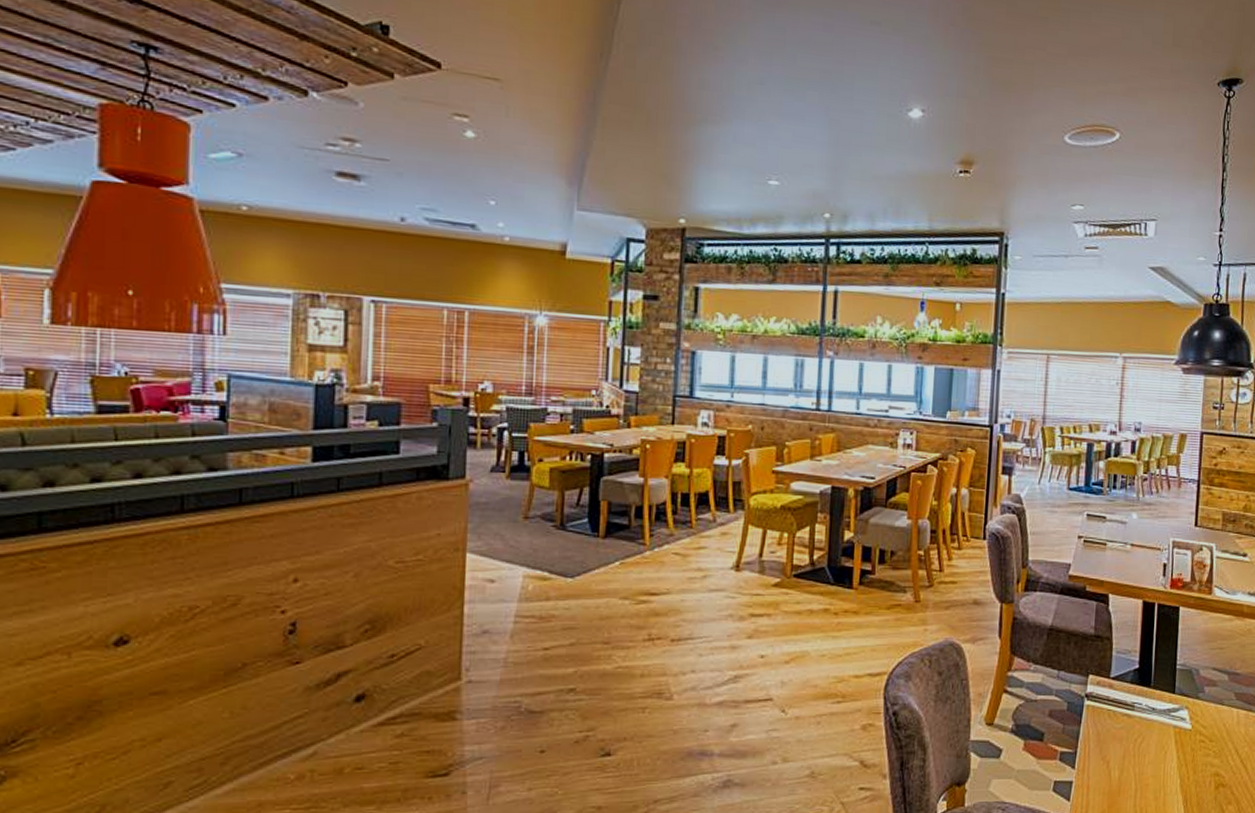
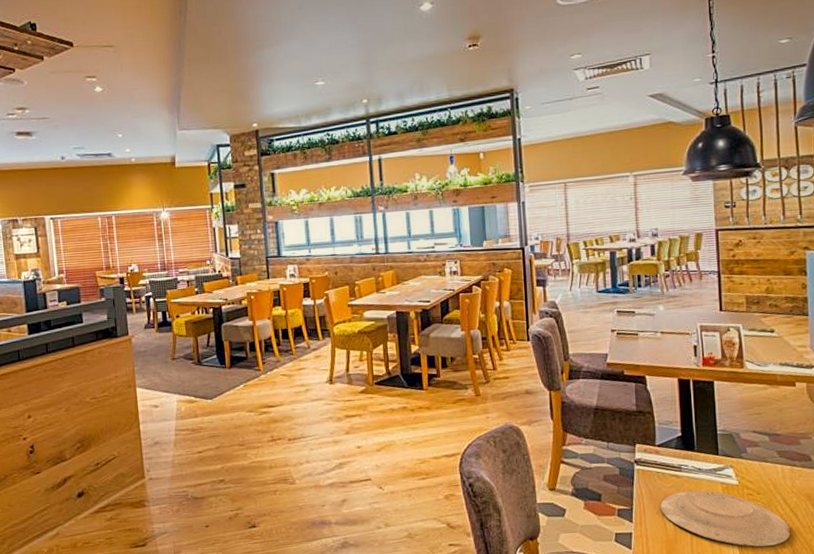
plate: none [1106,734,1239,803] -> present [660,491,791,547]

